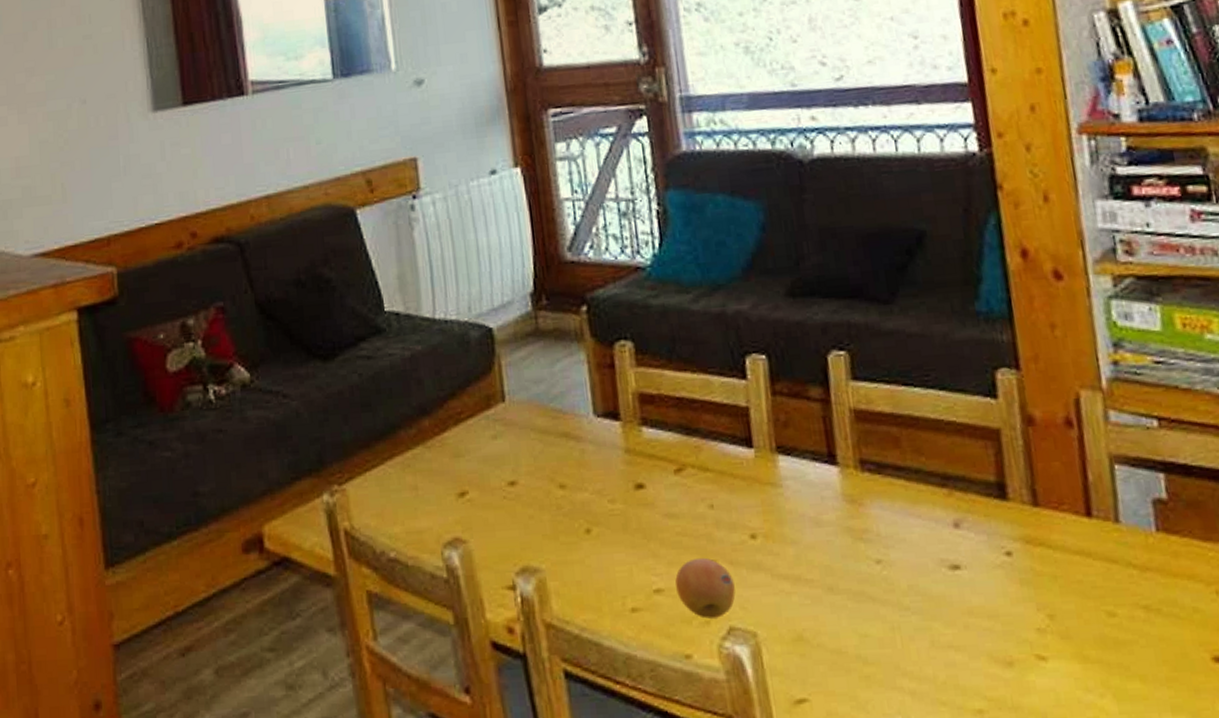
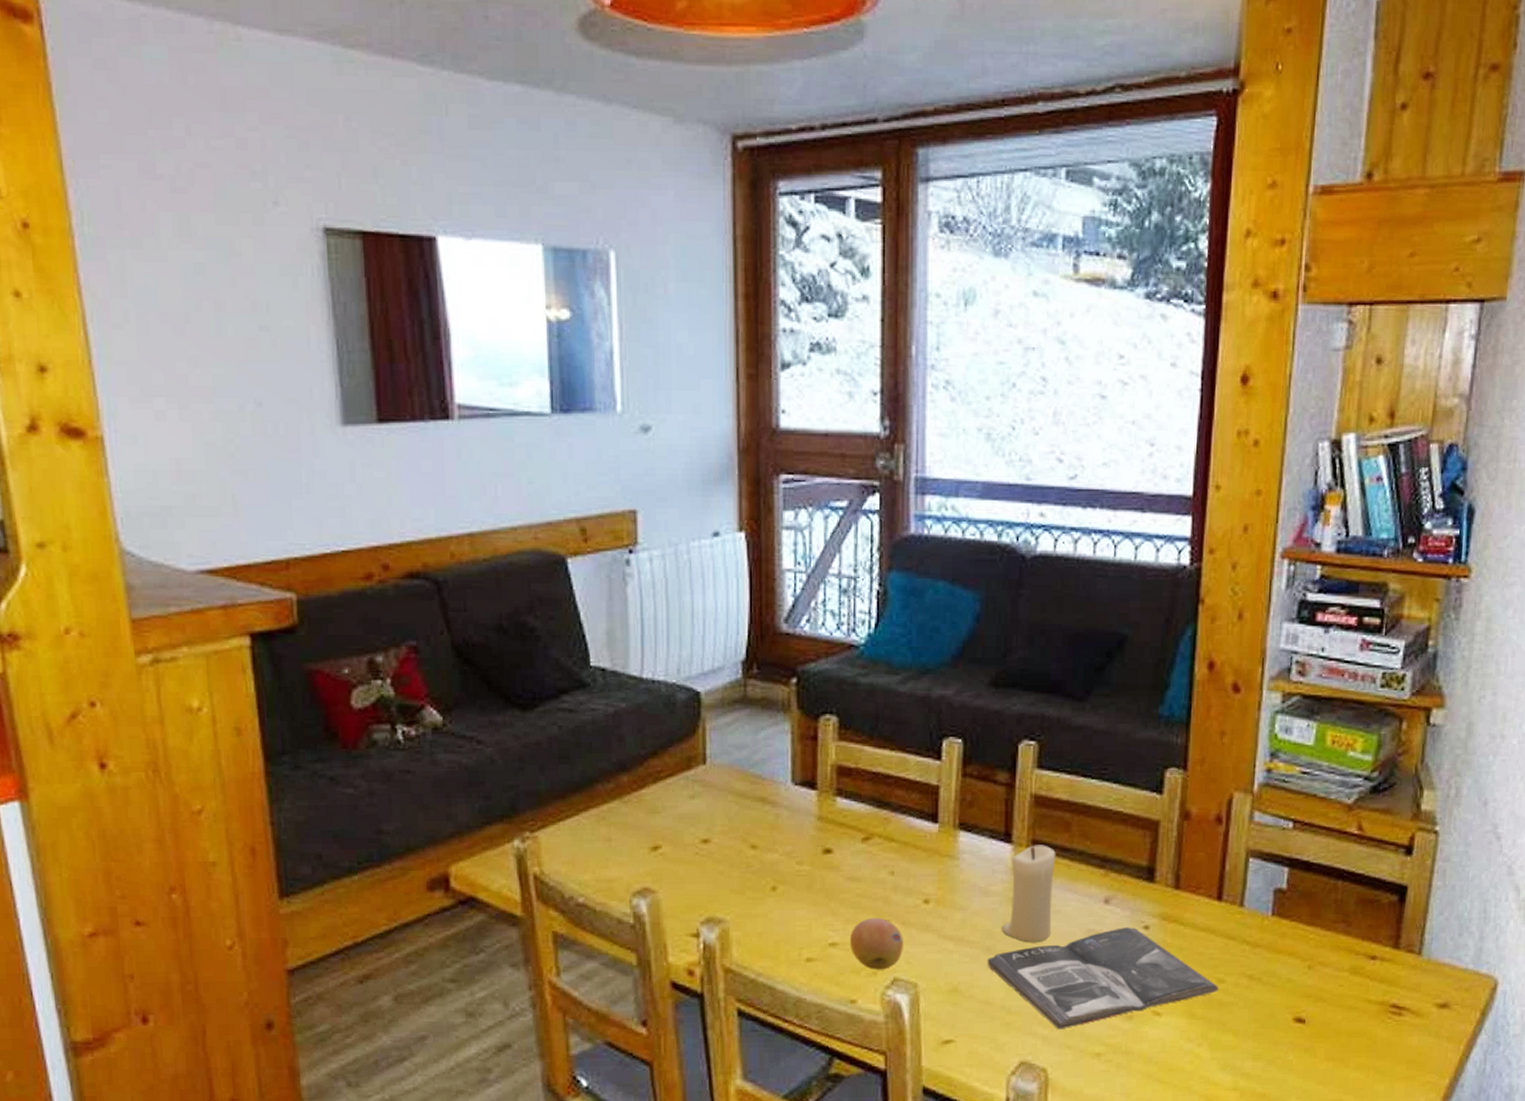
magazine: none [830,553,1112,682] -> present [987,926,1219,1030]
candle: none [839,464,900,578] -> present [1002,845,1056,942]

